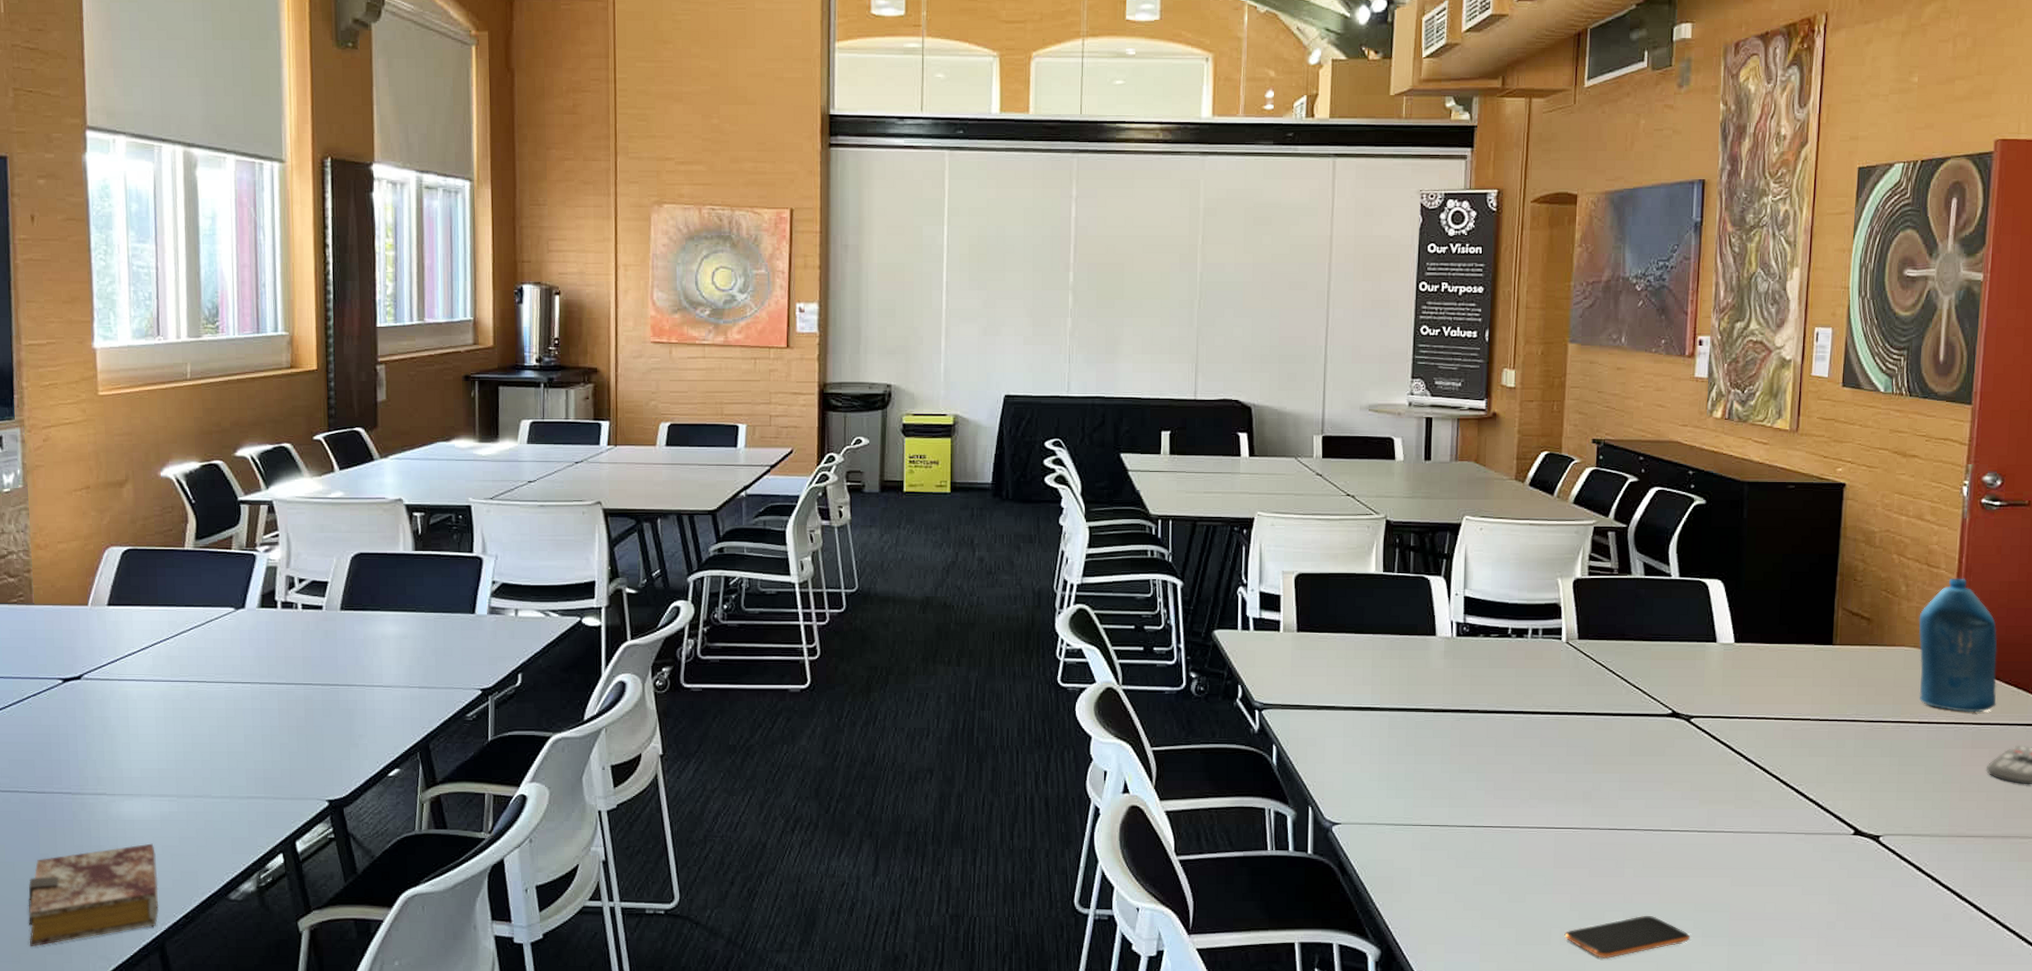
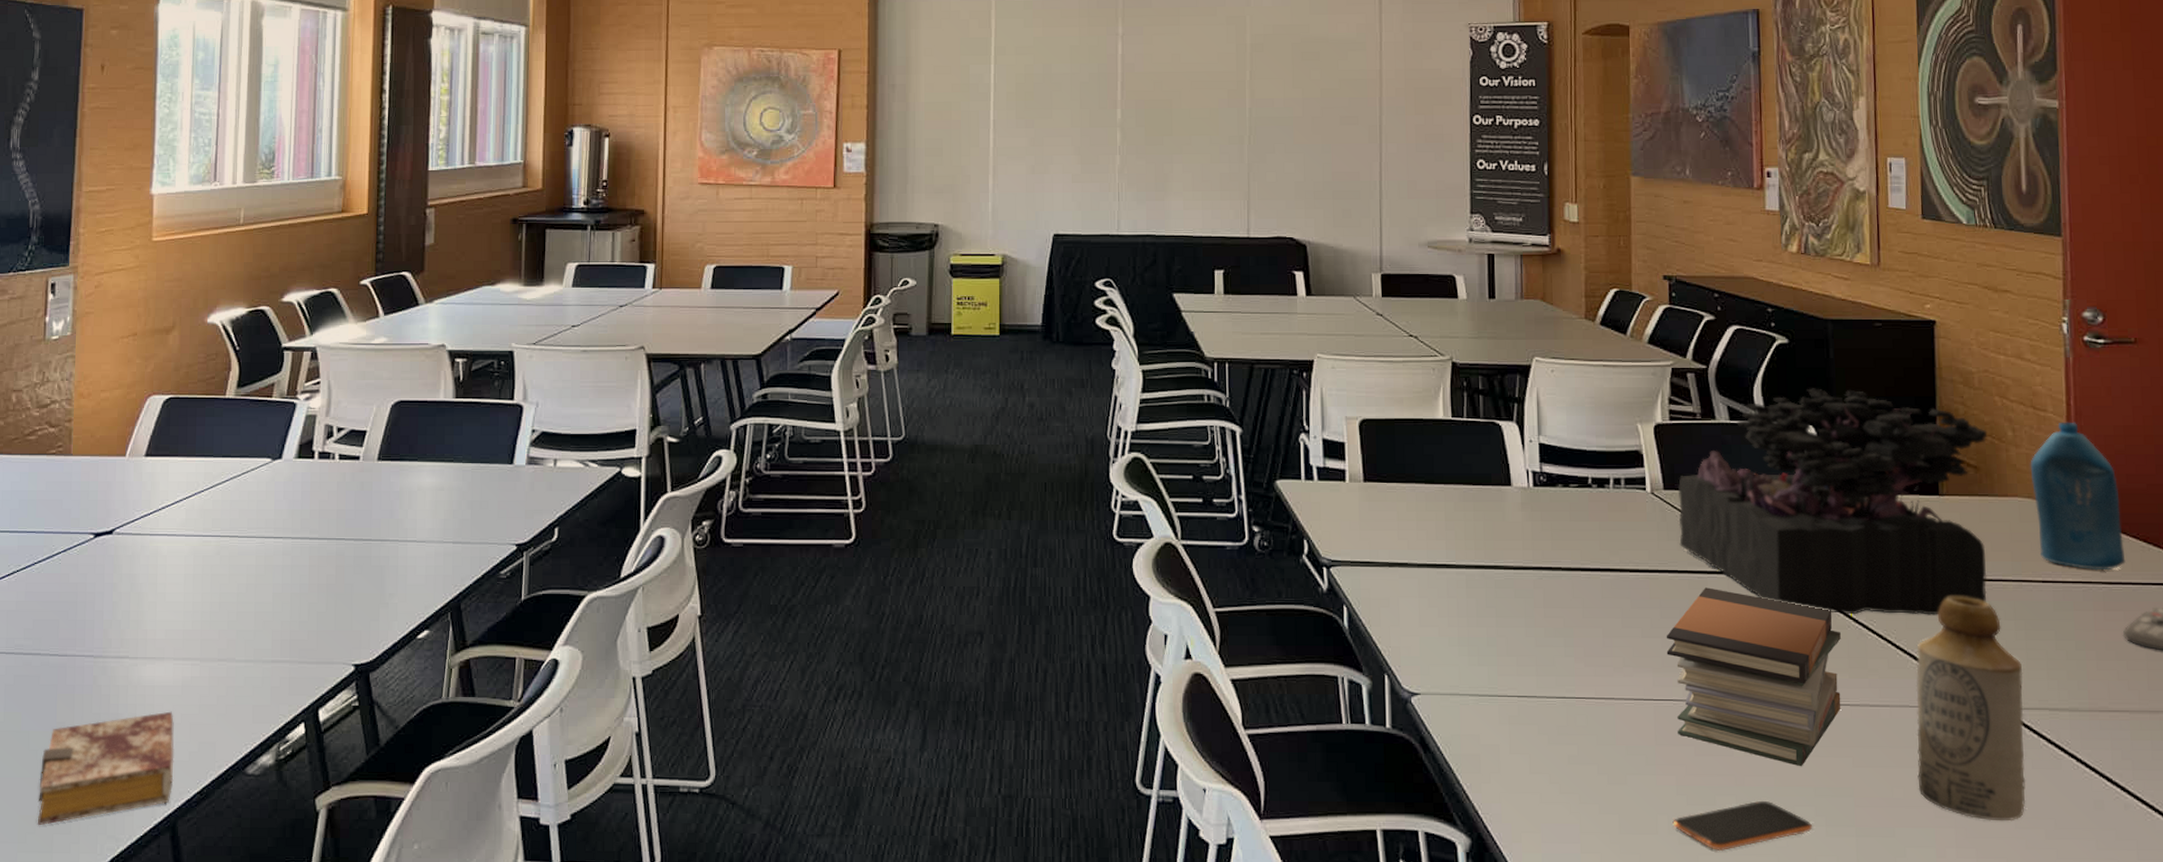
book stack: none [1570,728,1731,886] -> present [1666,587,1841,767]
plant: none [1589,546,1883,753] -> present [1677,388,1988,615]
bottle: none [1788,735,1893,932] -> present [1916,596,2026,822]

